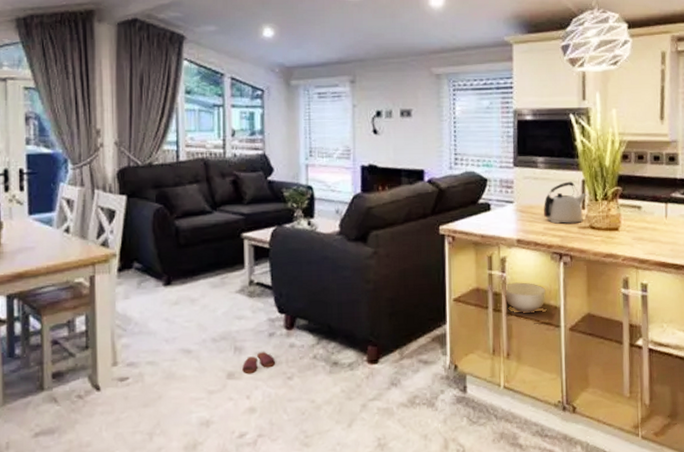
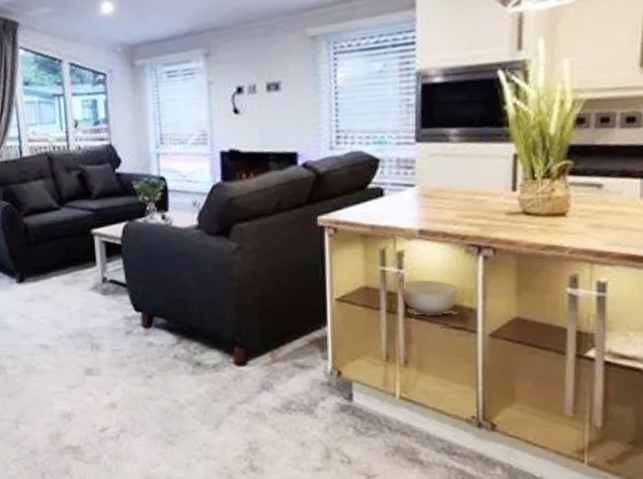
slippers: present [242,352,275,373] -> none [100,350,134,370]
kettle: present [543,181,587,224] -> none [456,156,519,210]

